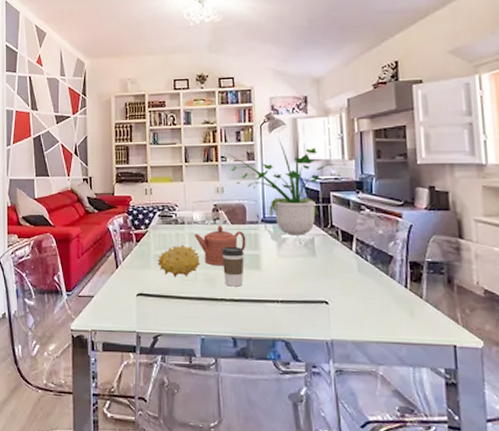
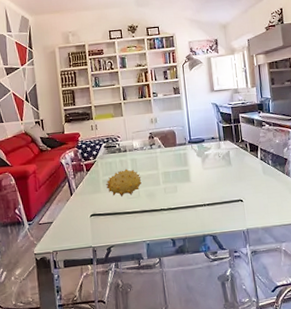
teapot: present [194,225,246,266] -> none [135,149,178,183]
coffee cup: present [221,246,244,287] -> none [158,165,177,198]
potted plant: present [228,132,329,236] -> none [158,68,237,152]

